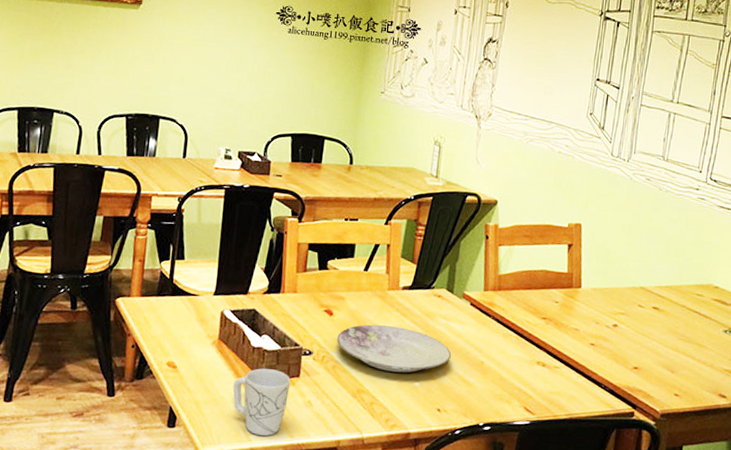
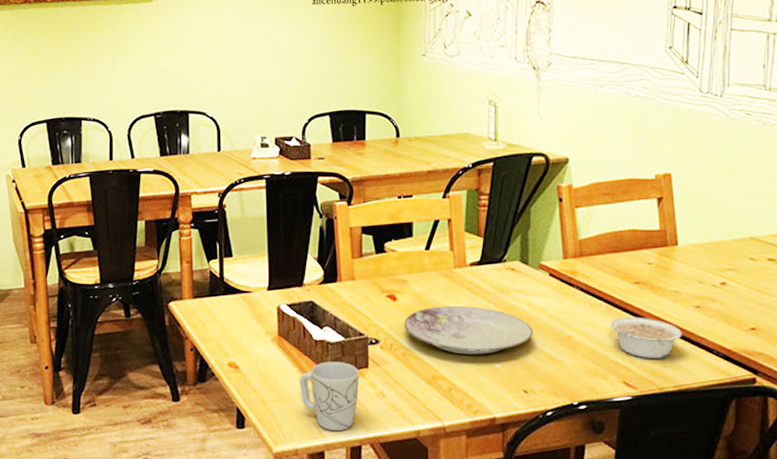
legume: none [518,348,577,388] -> present [611,316,682,358]

